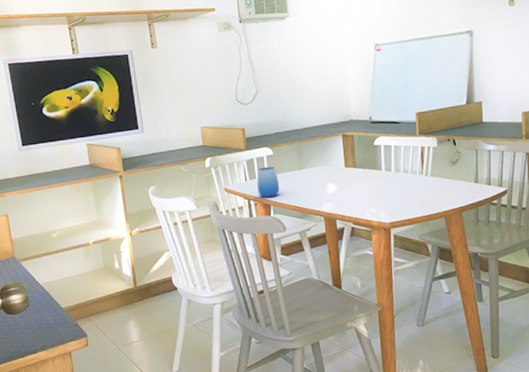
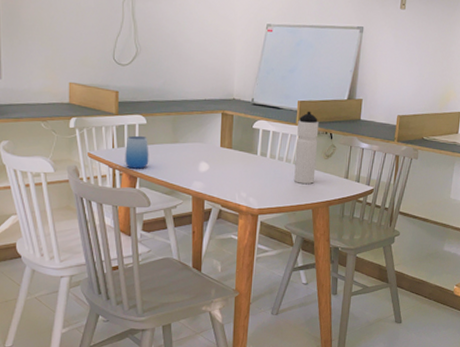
water bottle: none [418,121,444,193] -> present [294,111,319,184]

